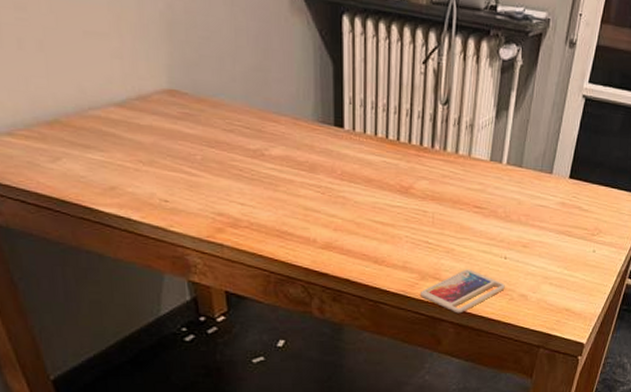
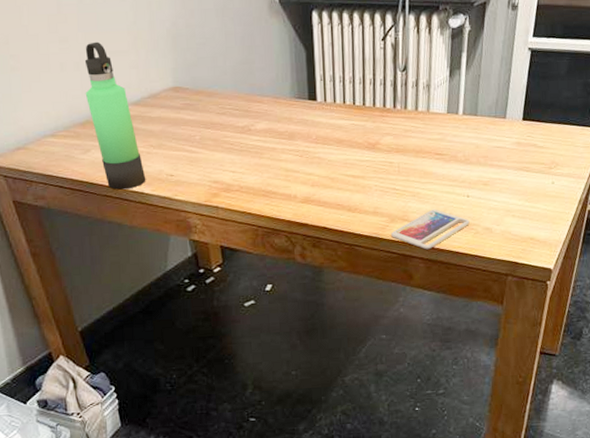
thermos bottle: none [50,15,134,213] -> present [84,41,146,190]

